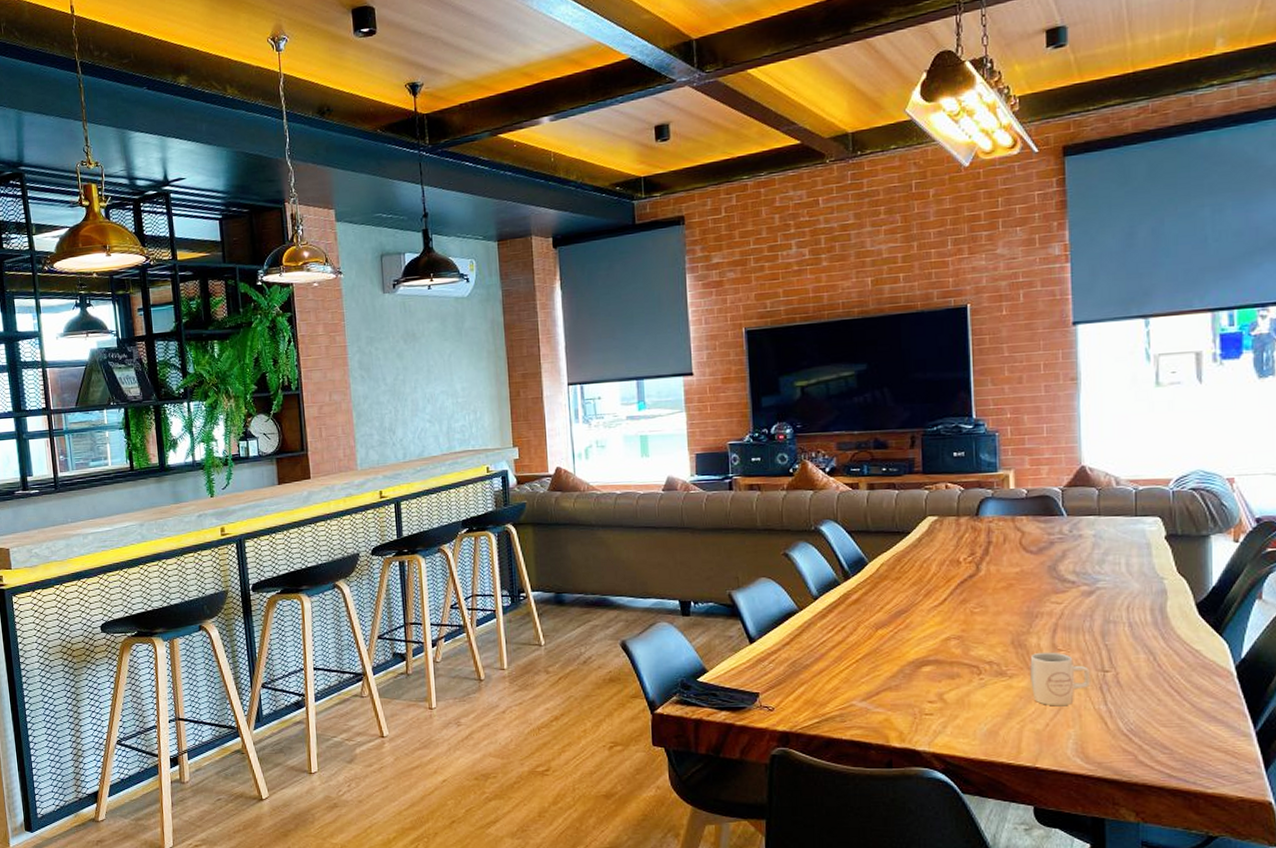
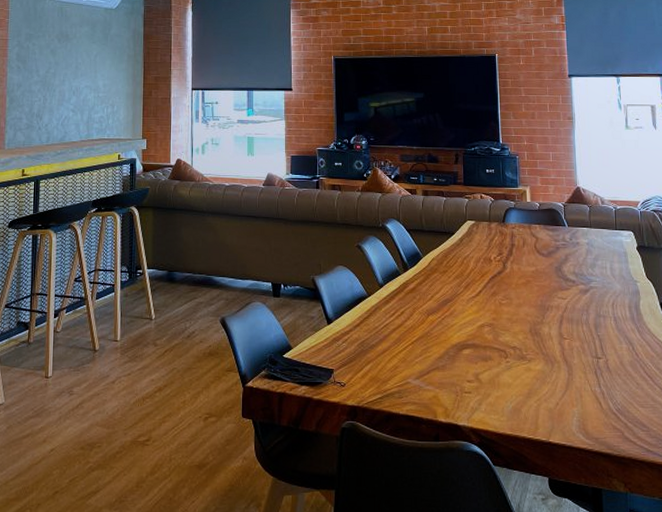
mug: present [1030,652,1091,707] -> none [543,340,589,388]

